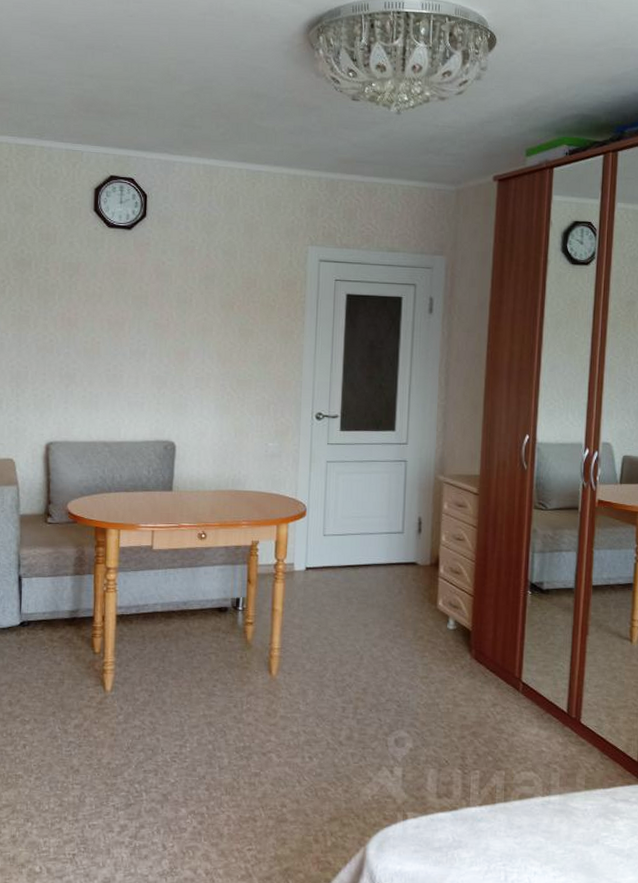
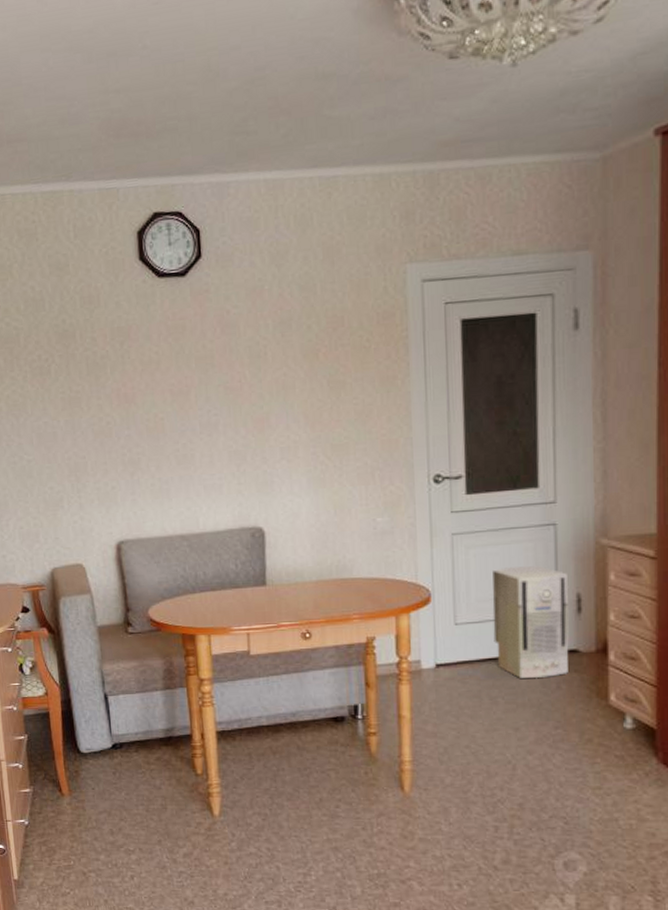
air purifier: none [353,492,413,585] -> present [492,566,569,679]

